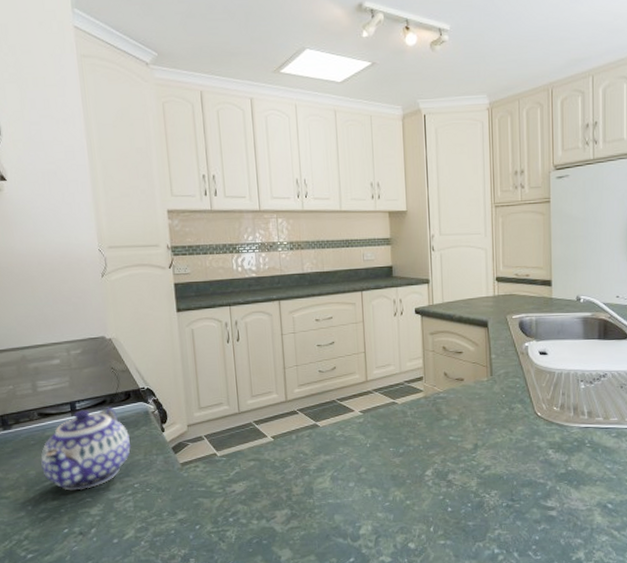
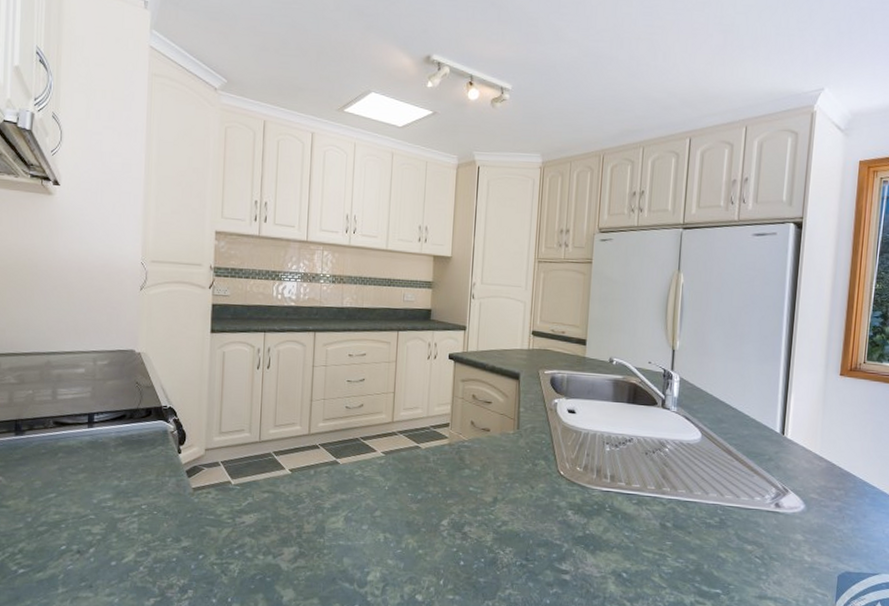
teapot: present [41,407,131,491] -> none [49,422,144,506]

